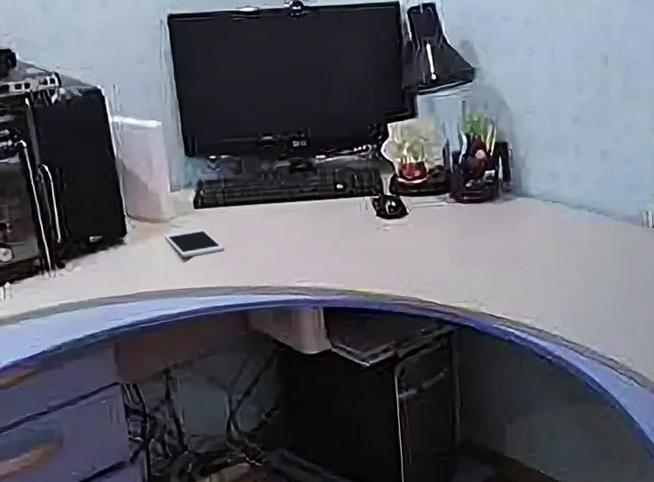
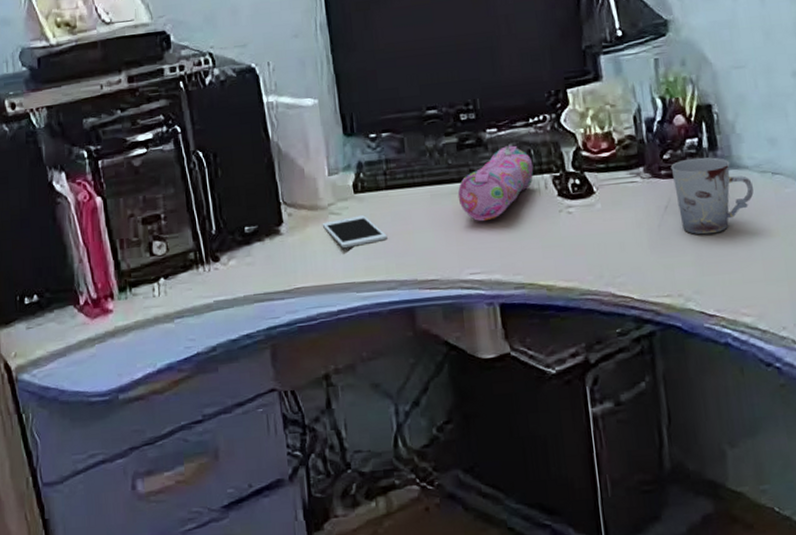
pencil case: none [289,170,357,236] -> present [457,145,534,221]
cup: none [471,186,537,251] -> present [670,157,754,235]

